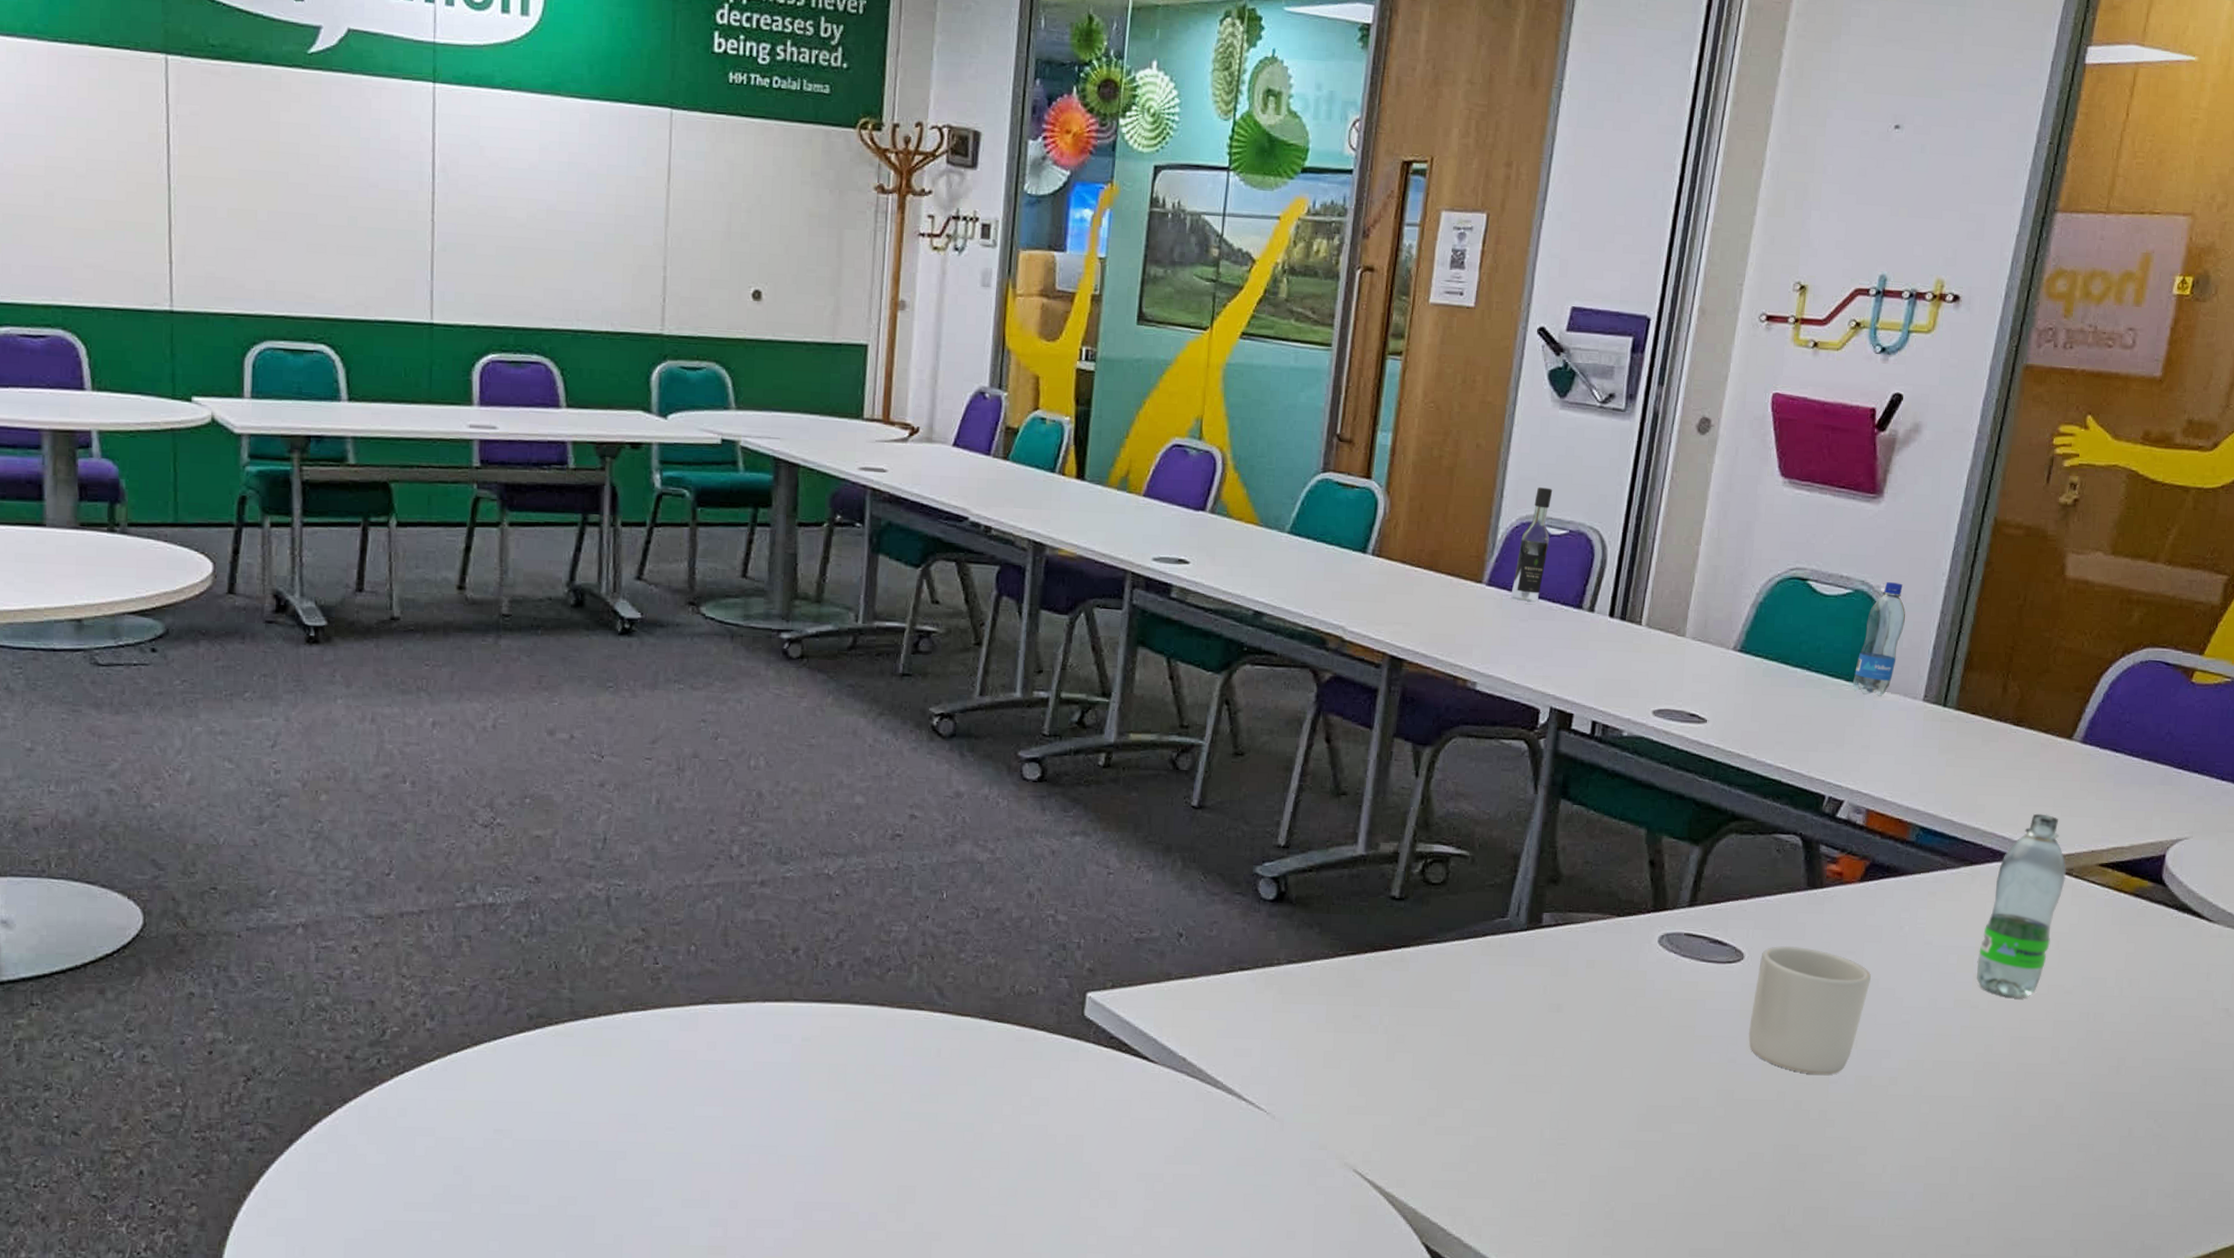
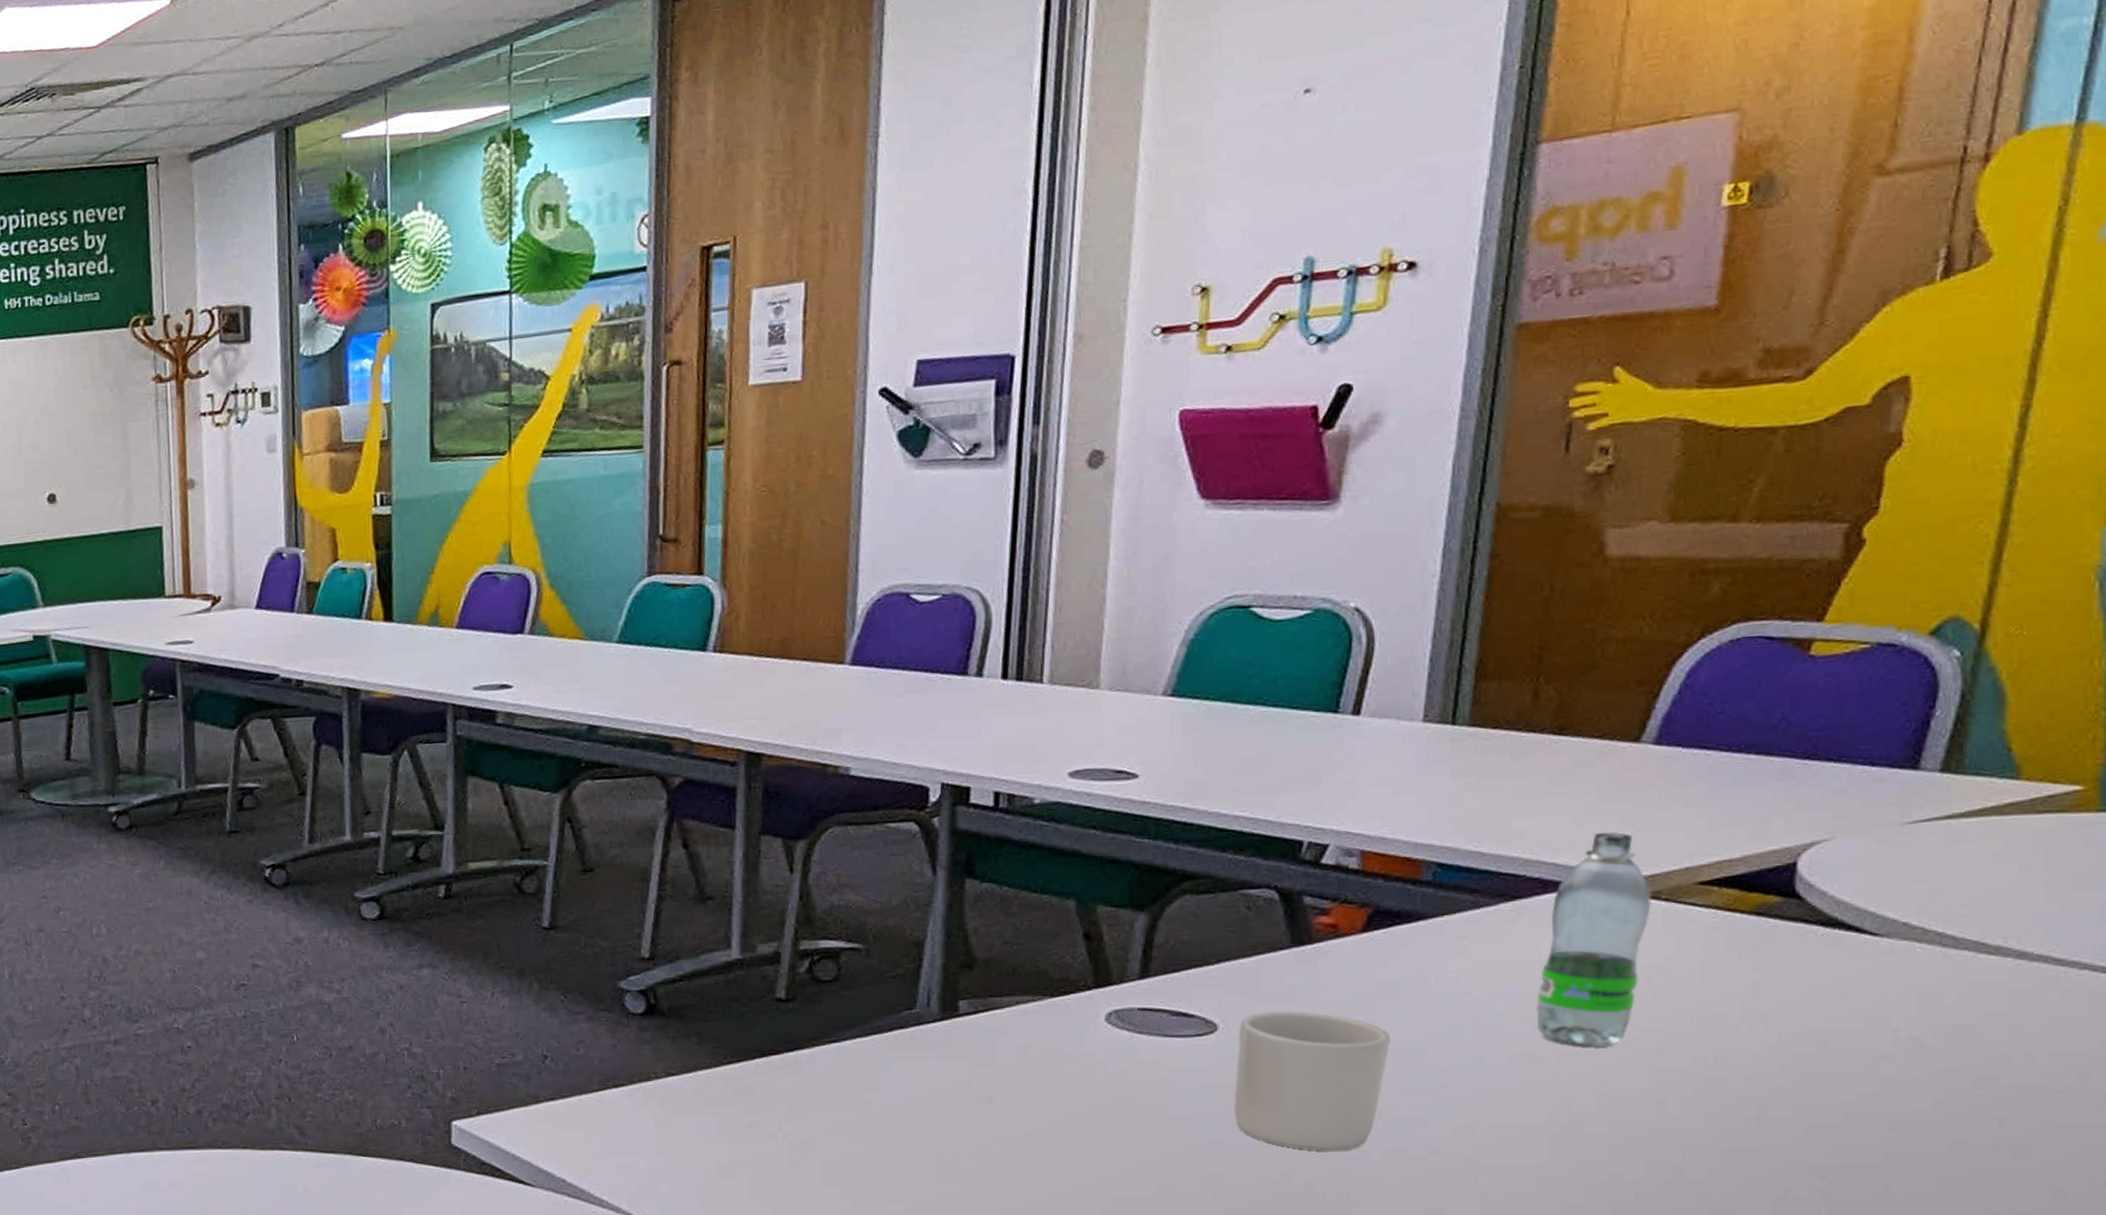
bottle: present [1510,487,1553,605] -> none [880,553,920,679]
bottle: present [1852,581,1906,696] -> none [1324,594,1388,724]

